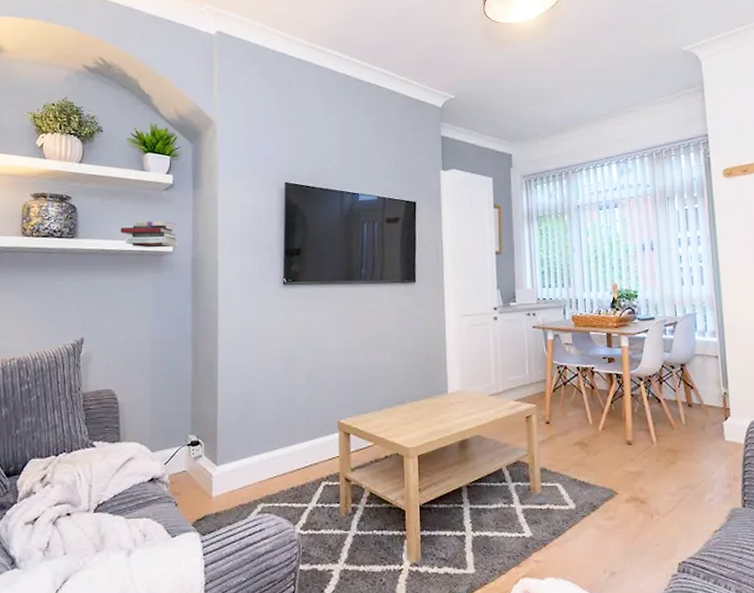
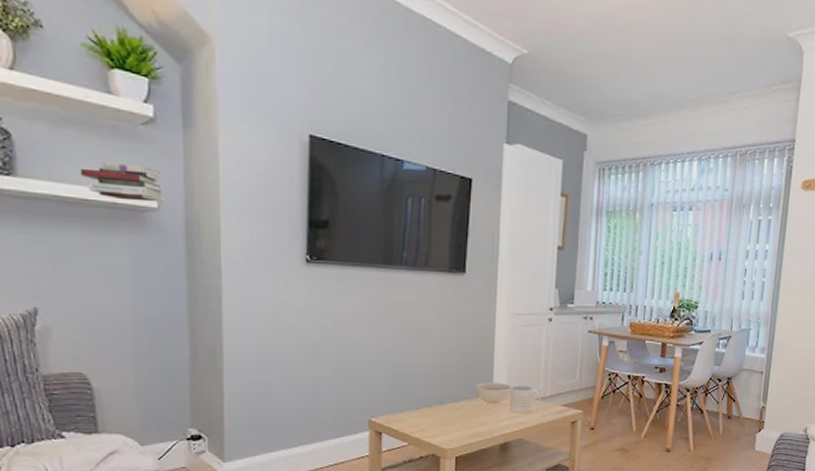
bowl: none [432,381,465,403] -> present [476,383,511,405]
mug: none [464,382,494,410] -> present [509,385,540,414]

